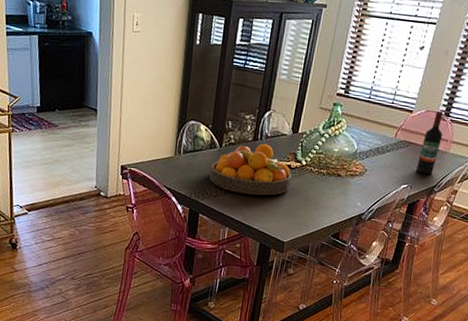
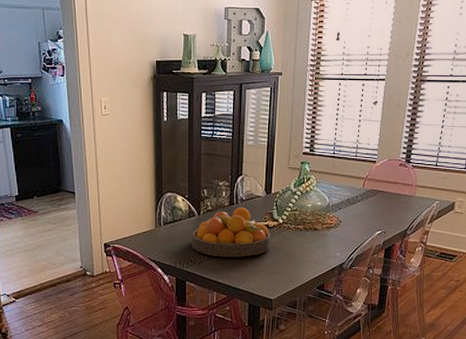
wine bottle: present [415,110,444,175] -> none [386,158,407,219]

